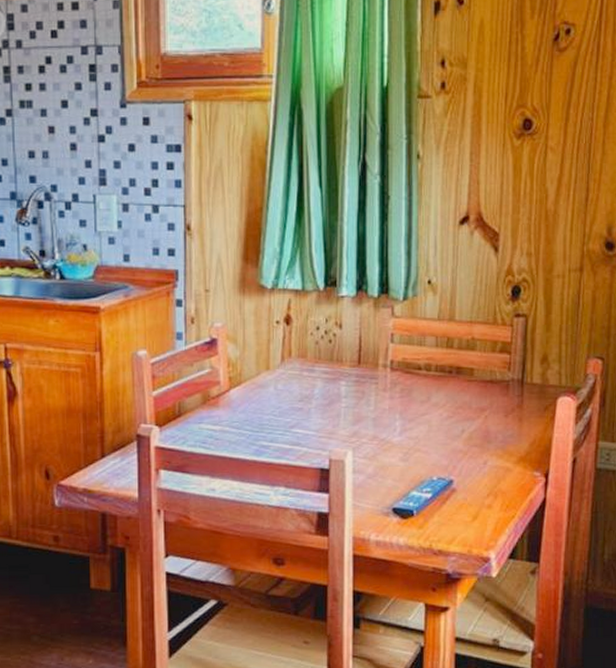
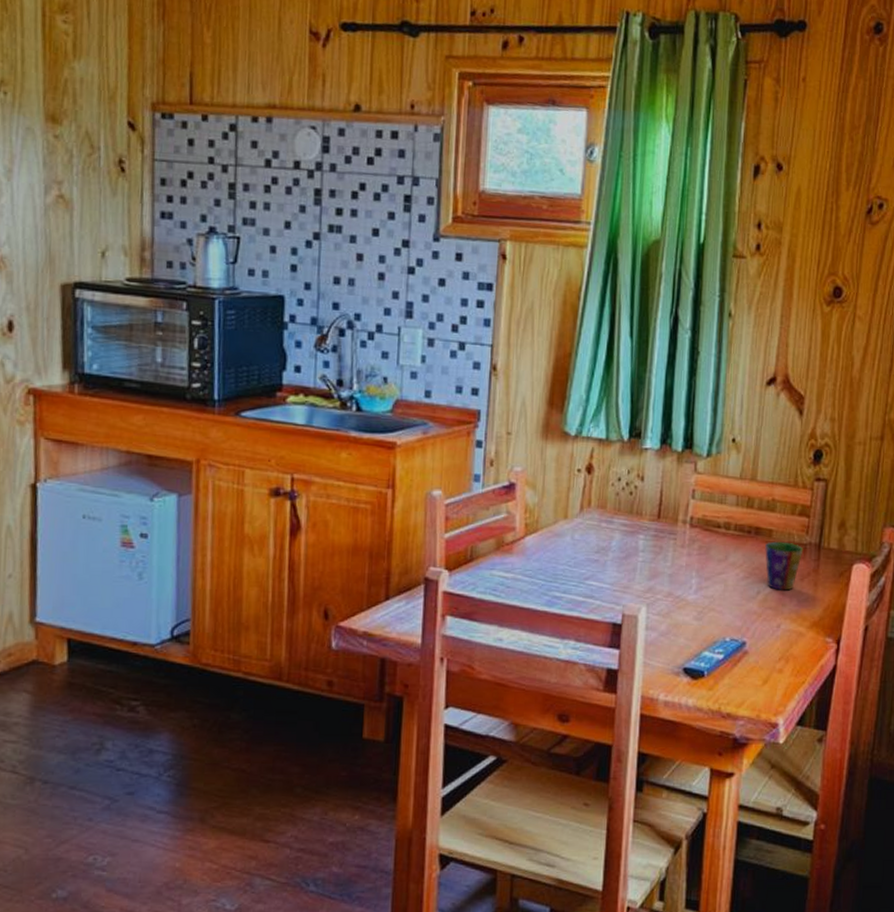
cup: none [467,379,507,428] -> present [765,541,804,591]

